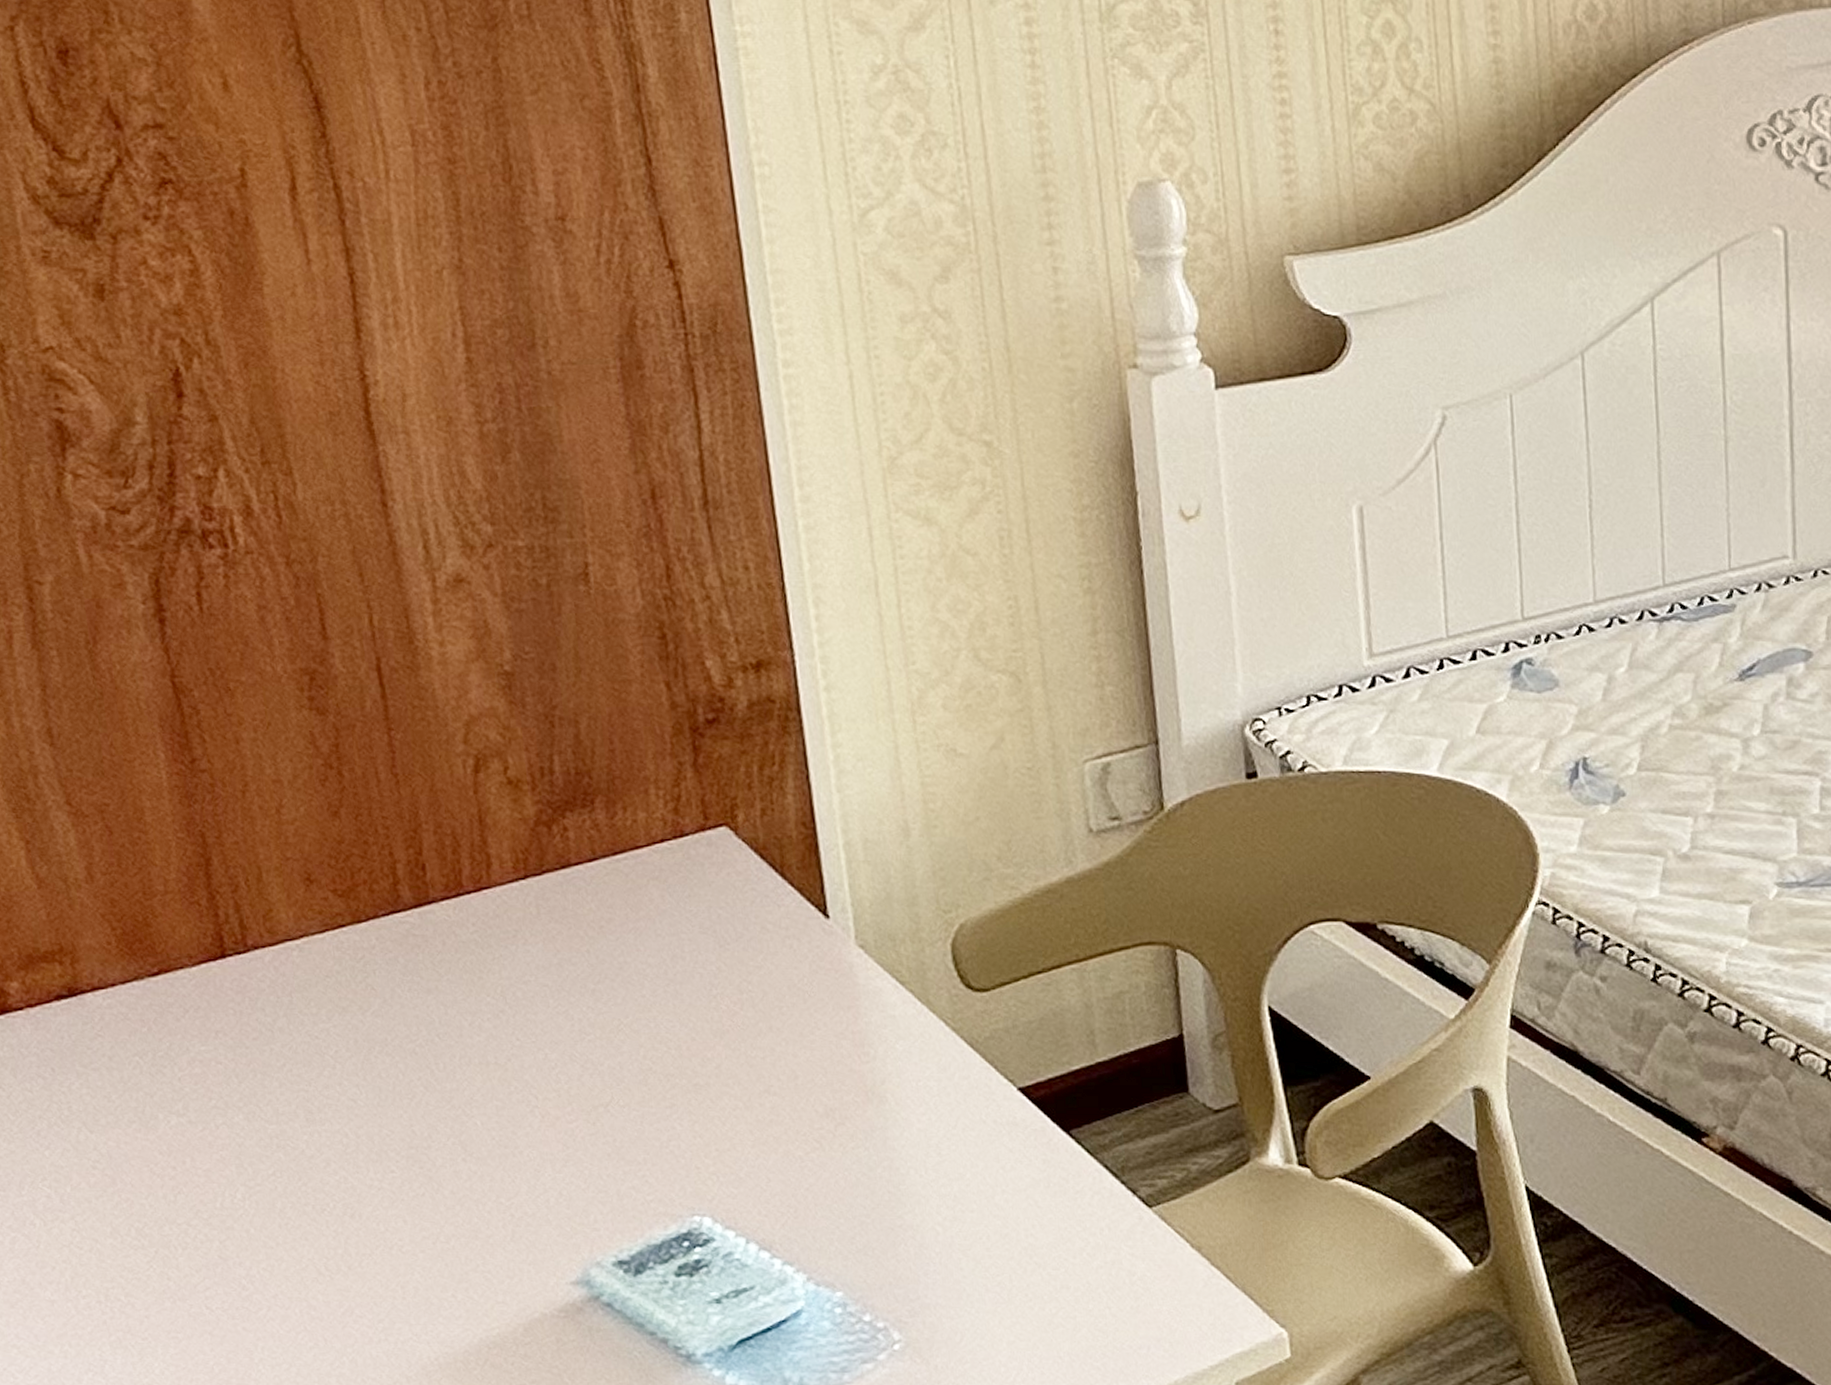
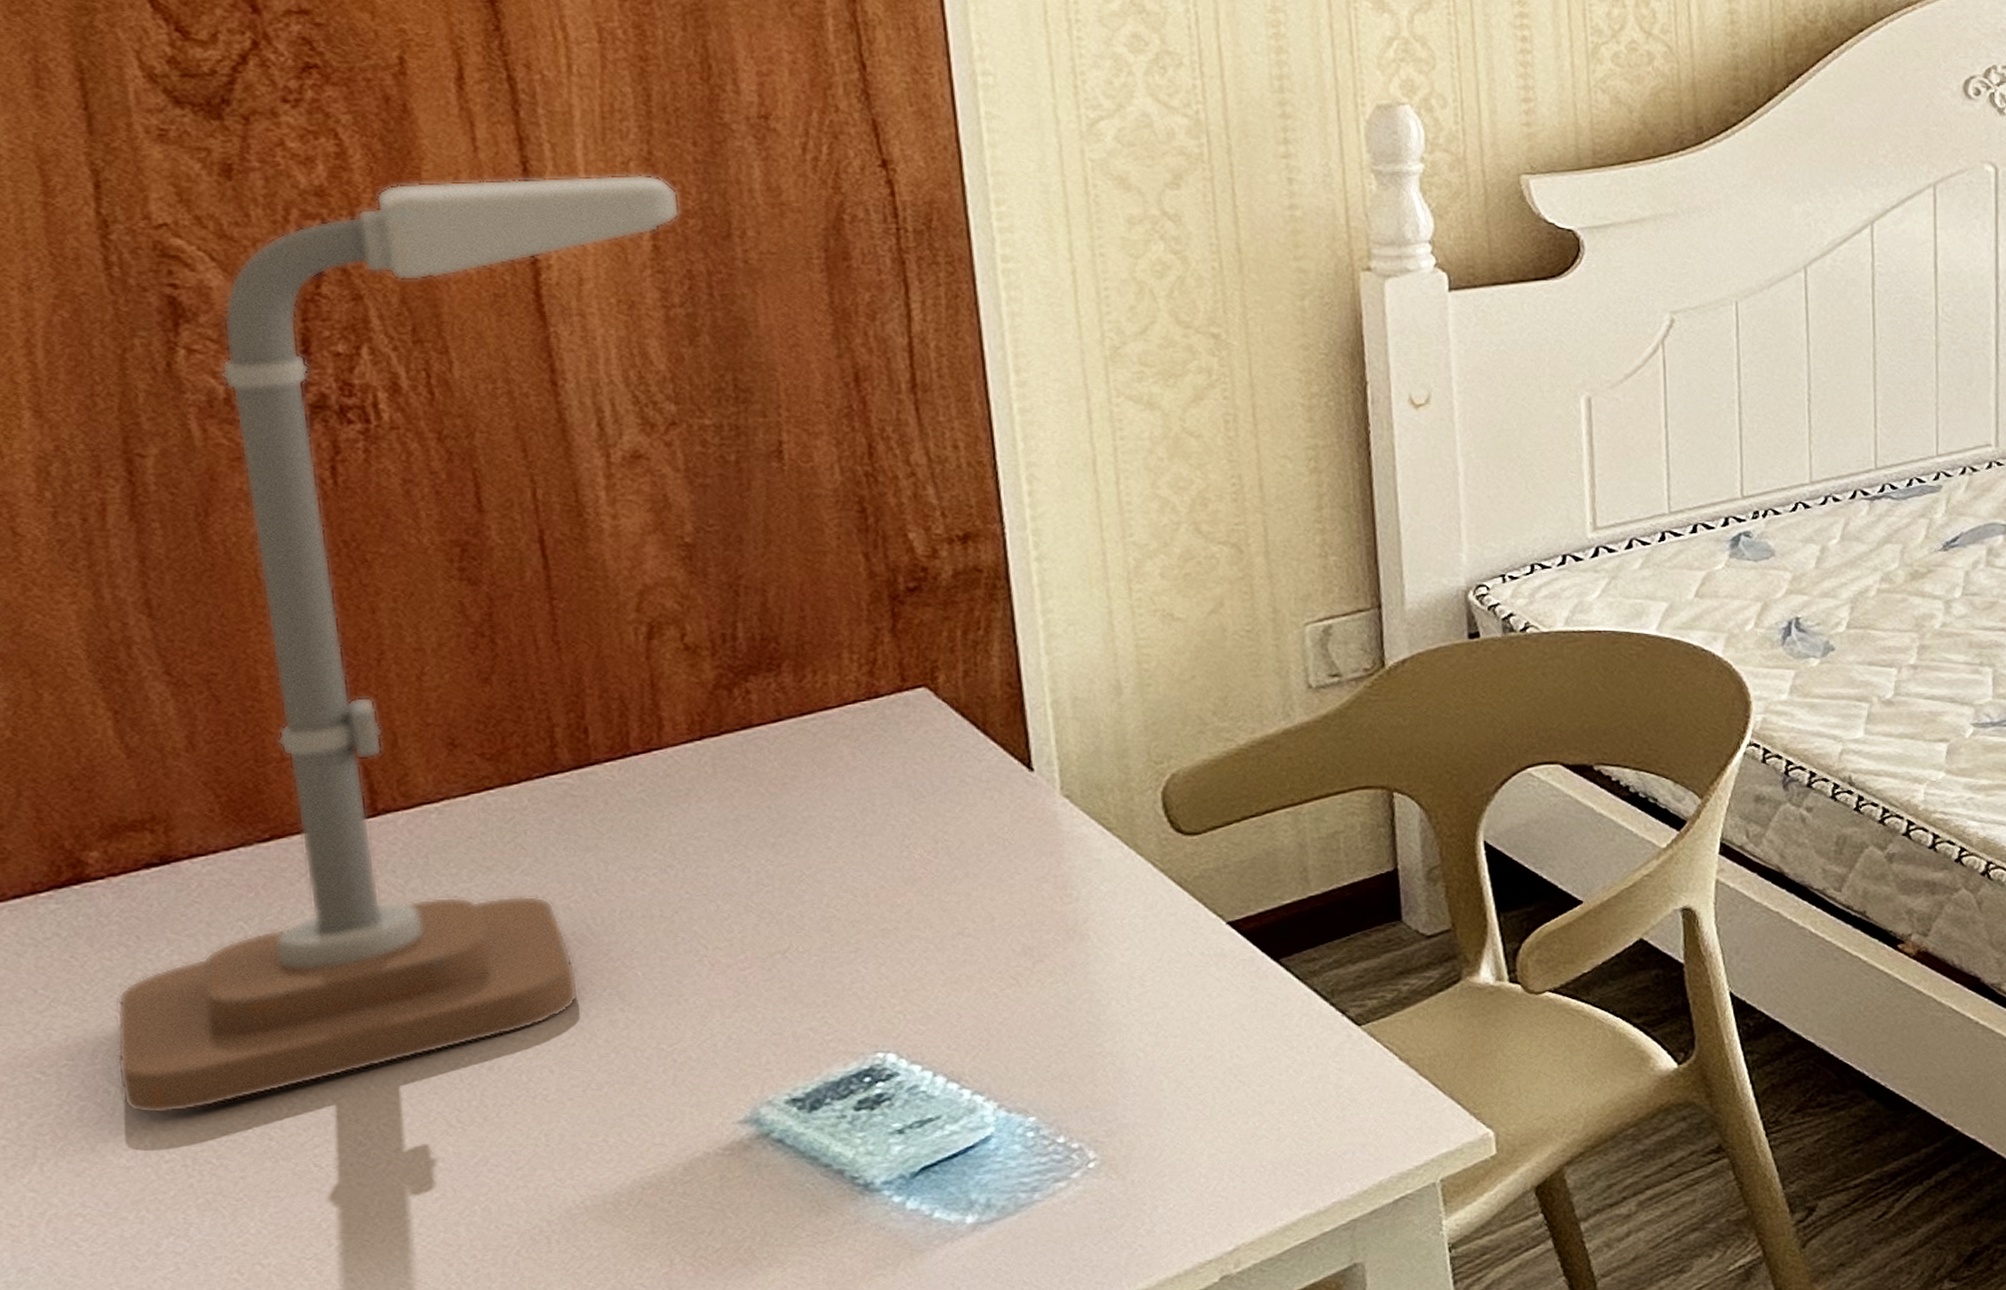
desk lamp: none [37,283,489,1249] -> present [116,175,680,1115]

